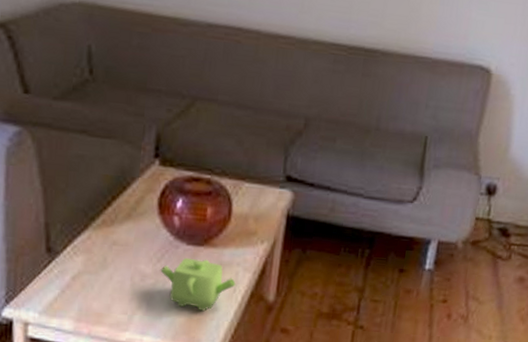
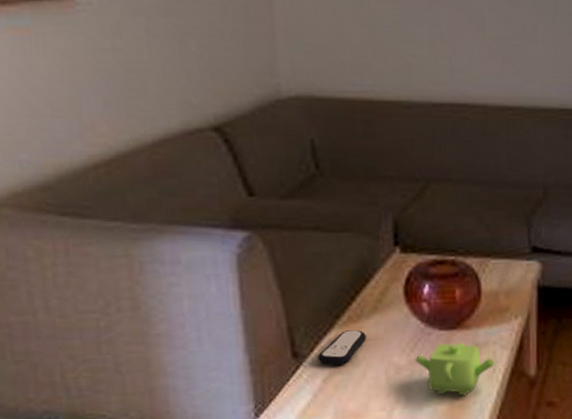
remote control: none [69,233,117,266] -> present [318,330,366,366]

